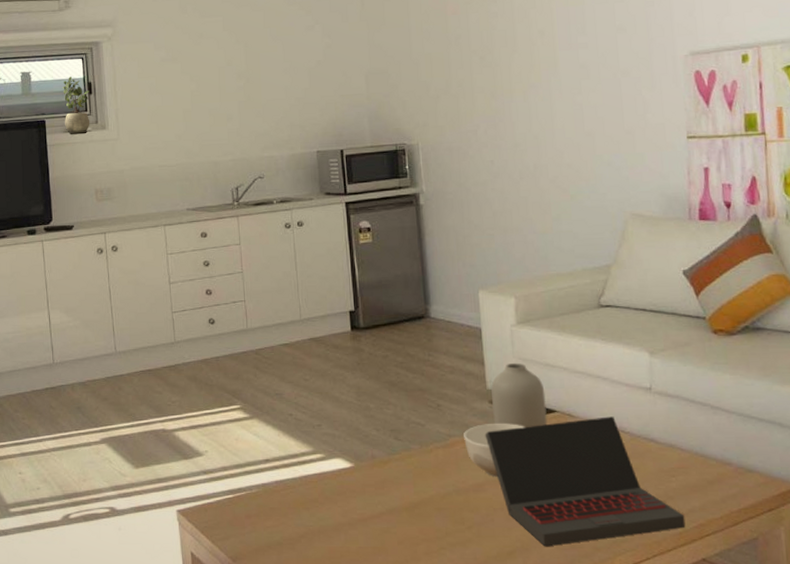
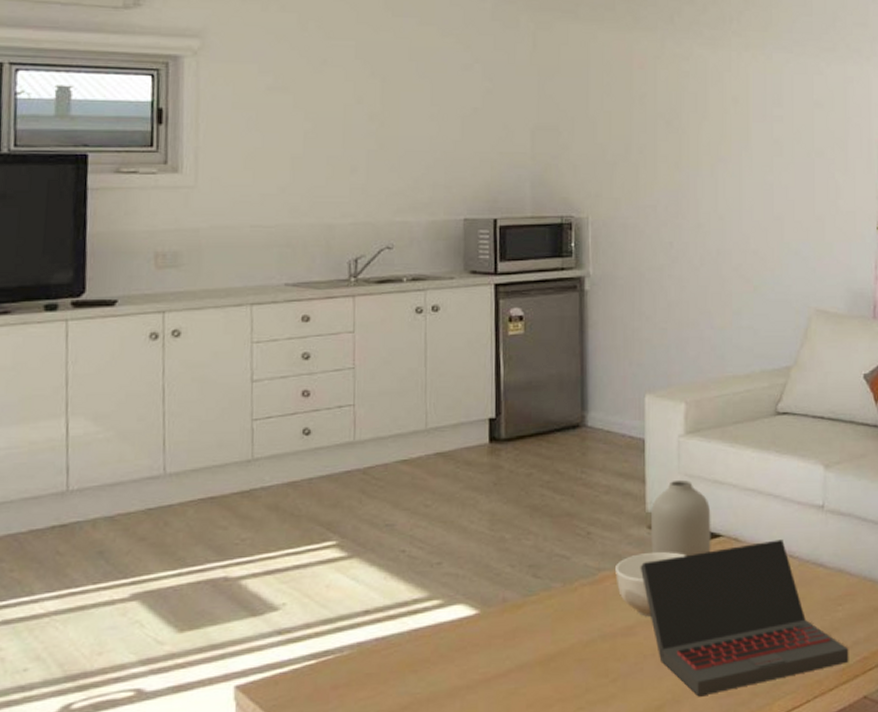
potted plant: present [62,77,90,135] -> none [117,98,159,177]

